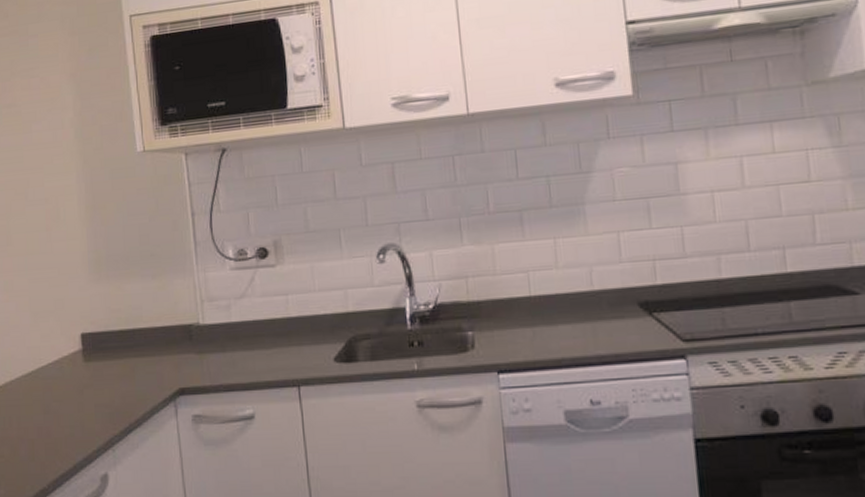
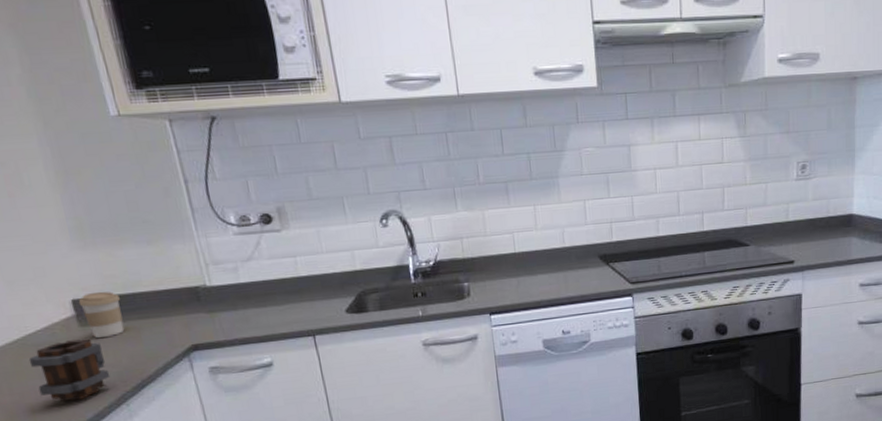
mug: none [37,375,103,441] -> present [28,338,111,402]
coffee cup: none [86,326,121,374] -> present [78,291,125,338]

